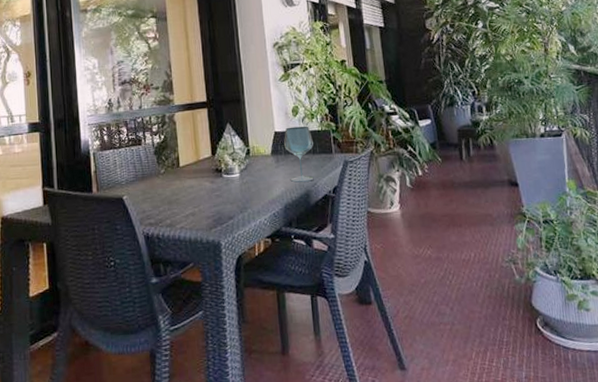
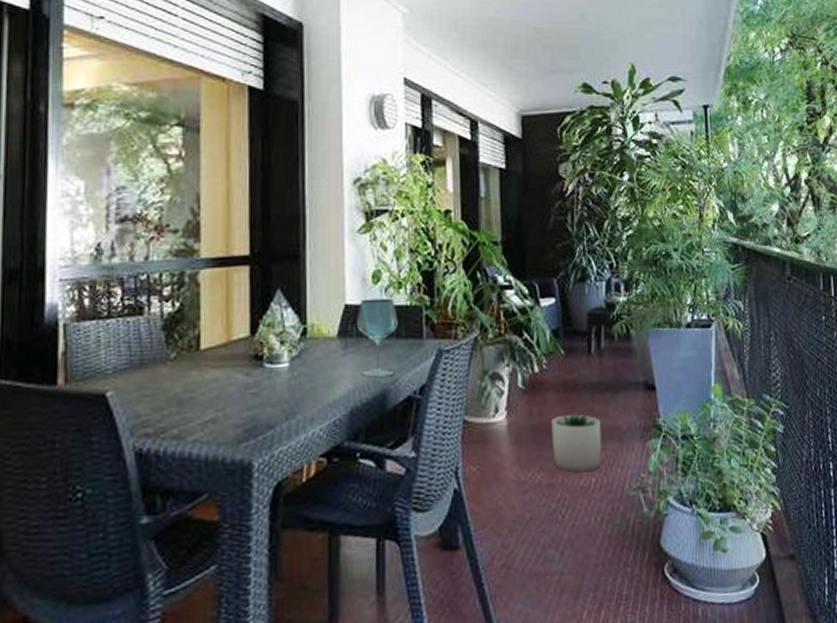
planter: none [435,205,478,249] -> present [551,414,602,473]

